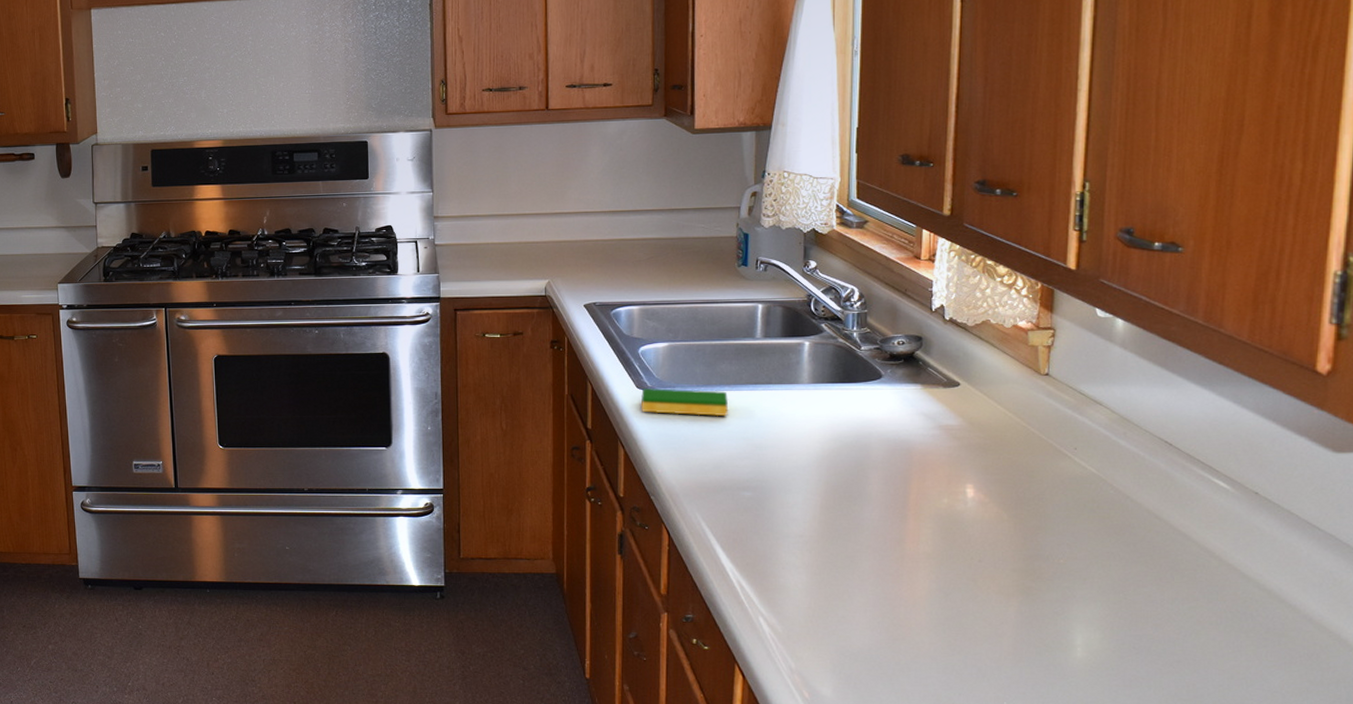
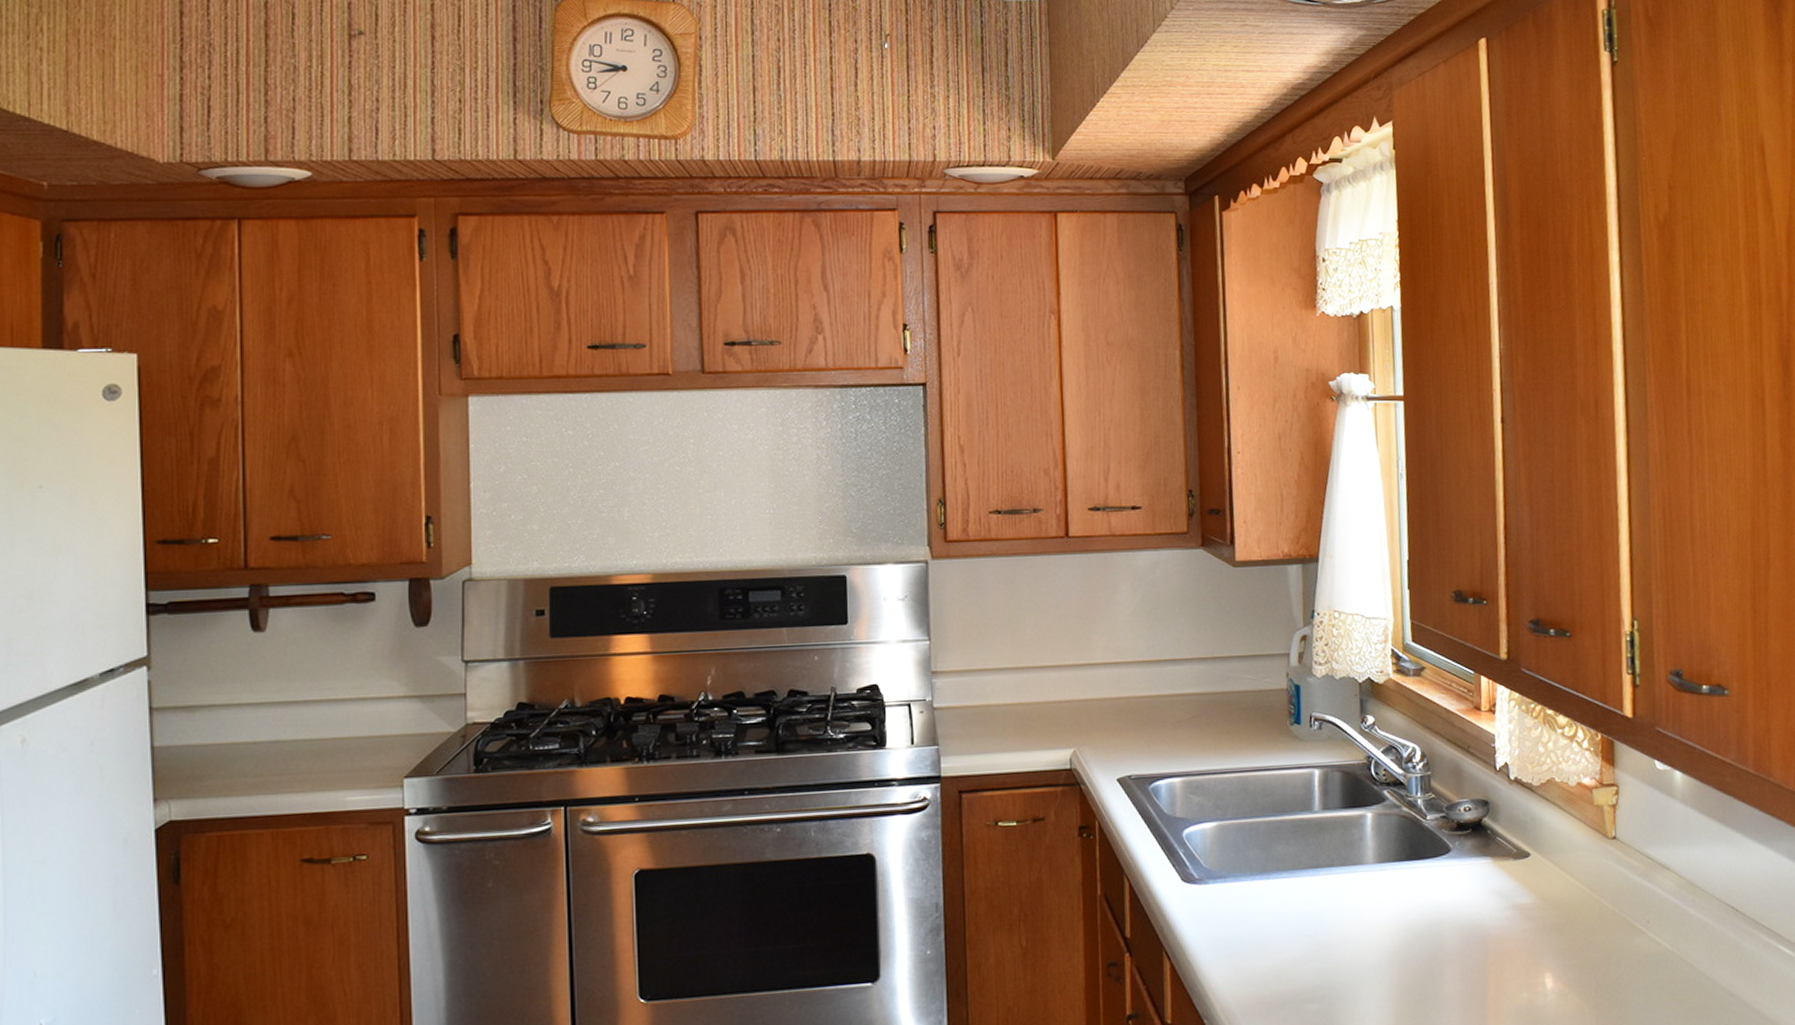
dish sponge: present [641,387,729,417] -> none [1188,879,1289,912]

